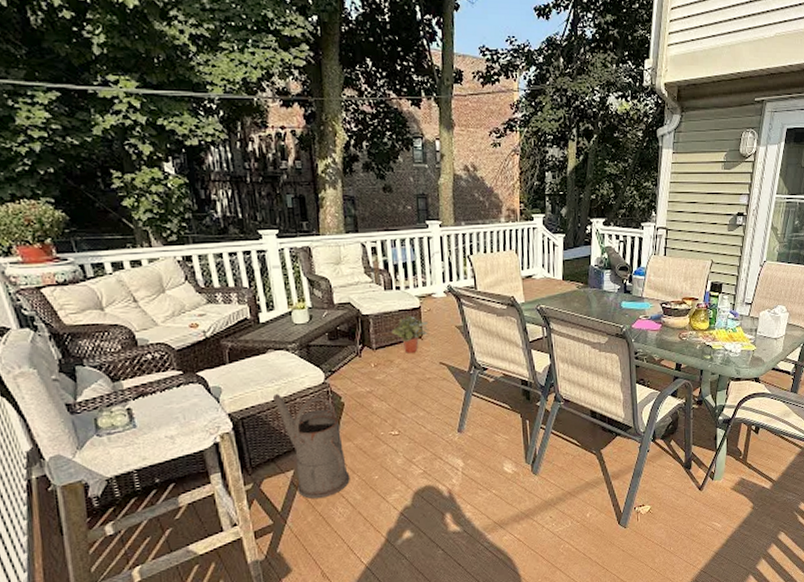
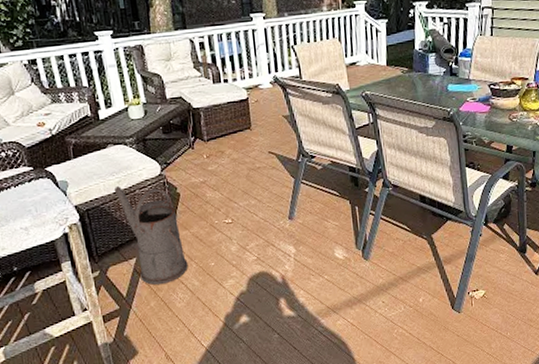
potted plant: present [391,315,429,353] -> none [221,107,258,144]

